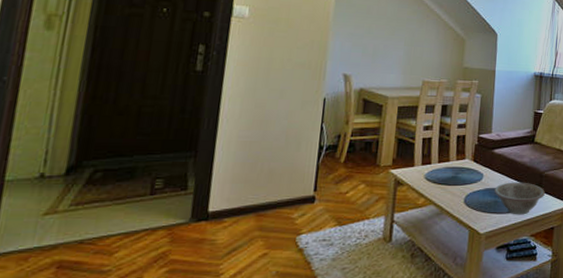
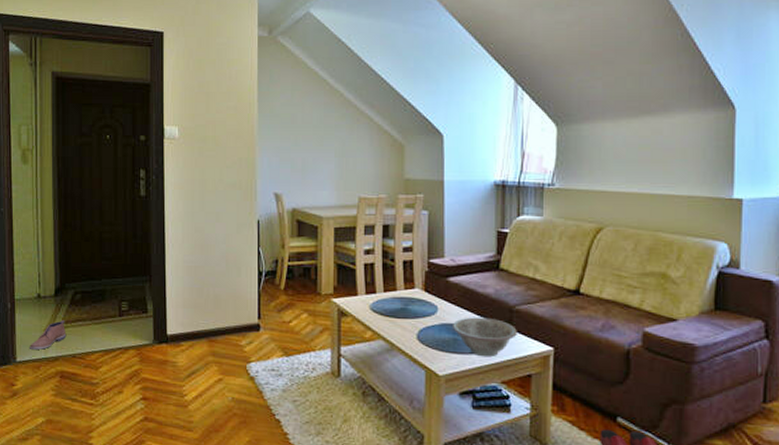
shoe: none [15,202,75,240] -> present [28,320,67,351]

